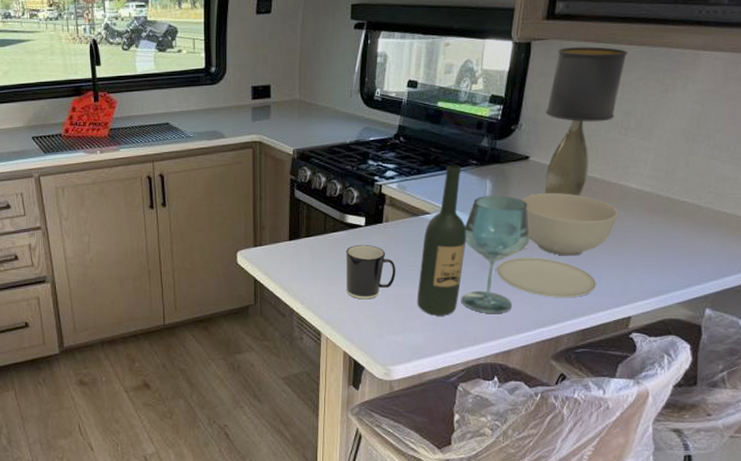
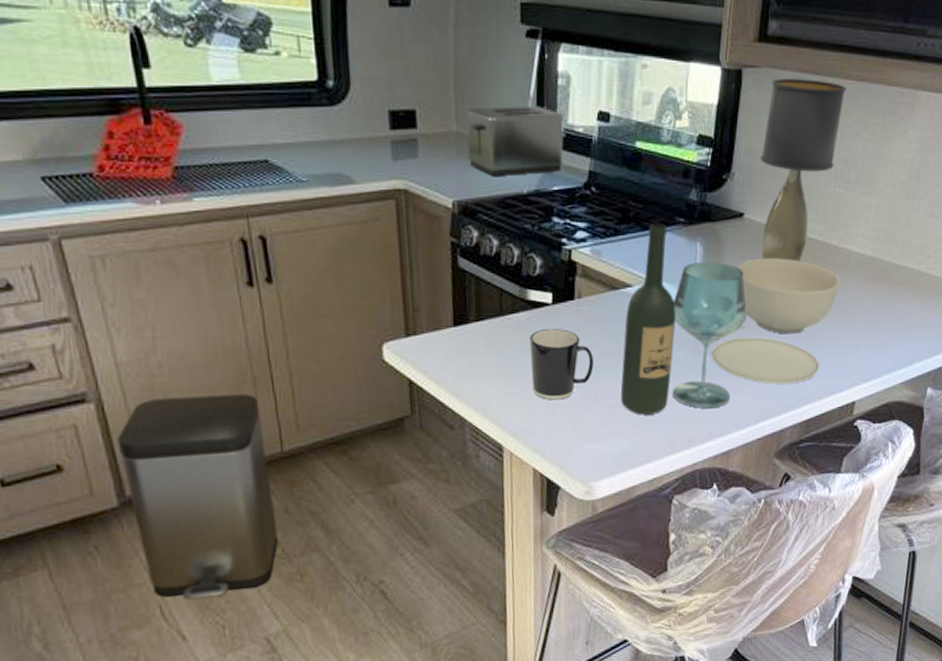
pedal bin: none [62,282,157,422] -> present [117,394,279,600]
toaster: none [307,78,381,131] -> present [467,106,564,177]

